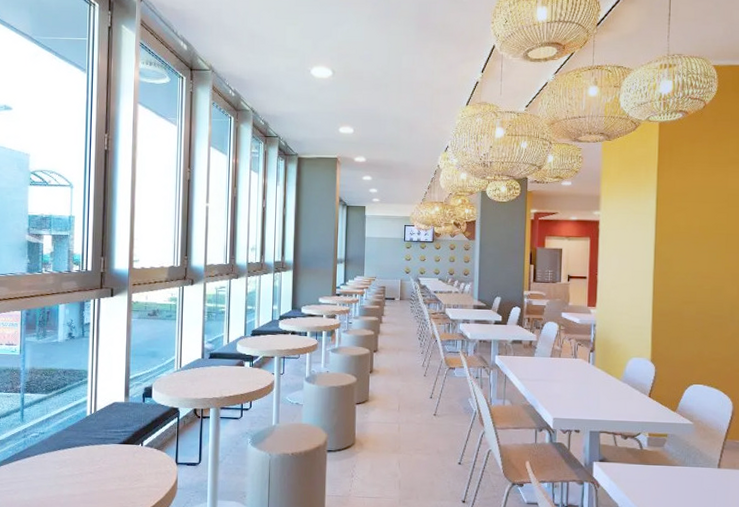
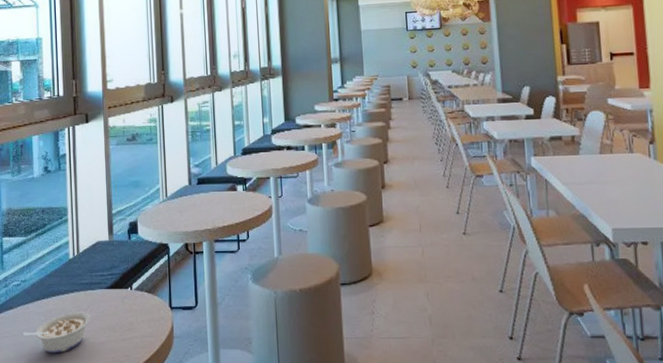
legume: none [38,462,103,498] -> present [23,312,91,354]

